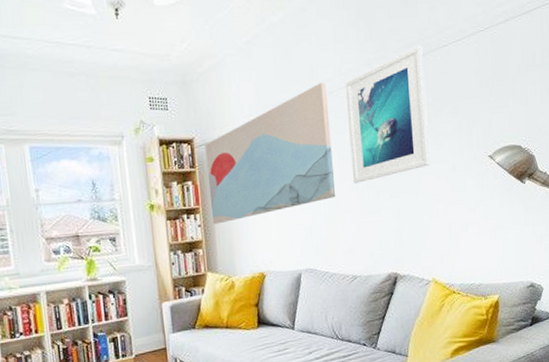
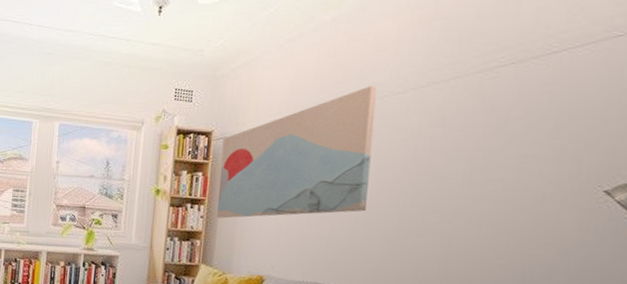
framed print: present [345,45,431,183] -> none [392,51,520,200]

